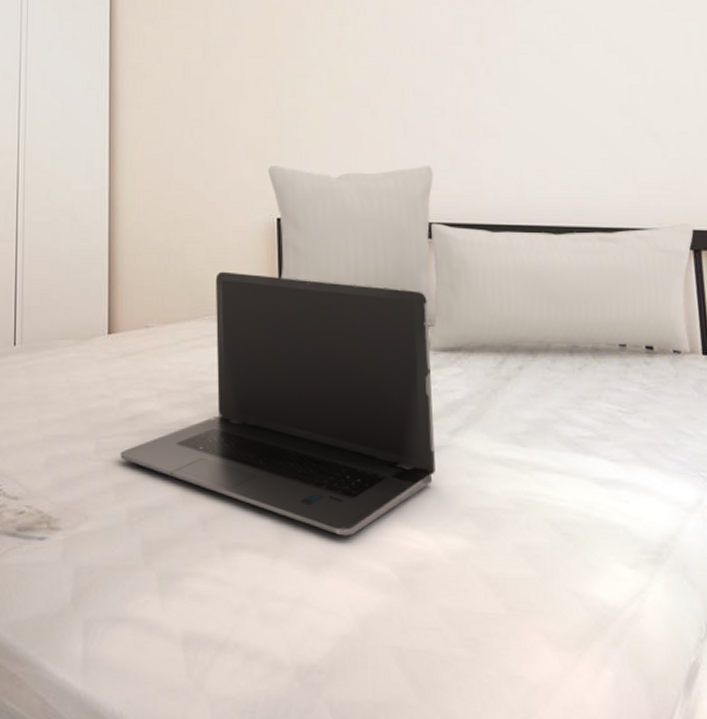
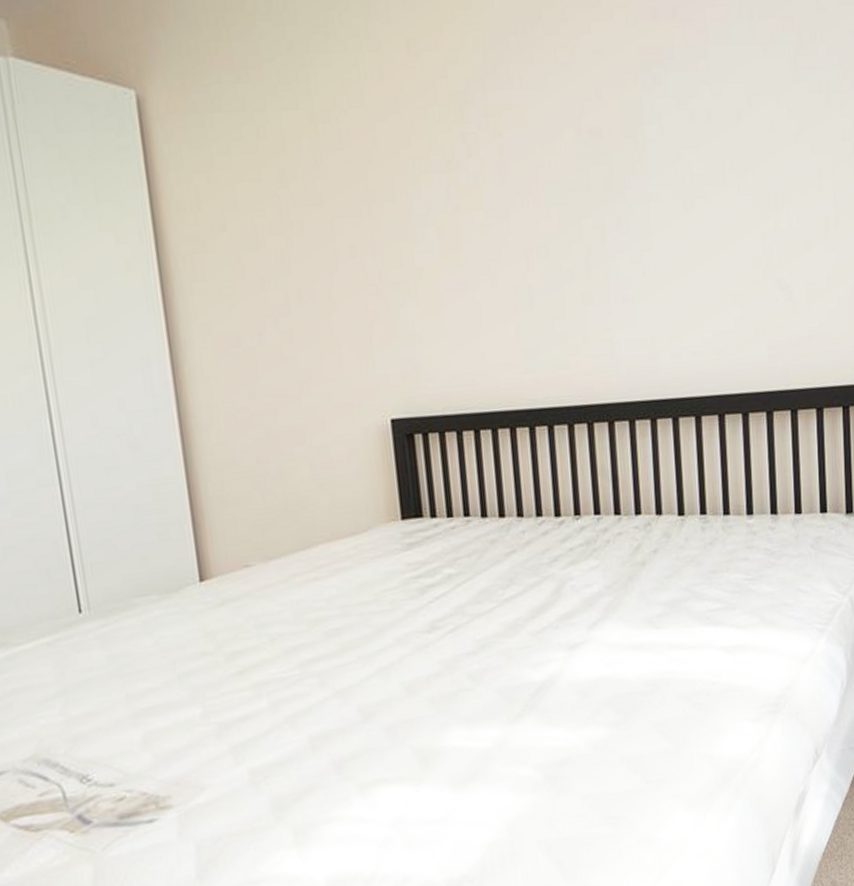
laptop computer: present [120,271,436,536] -> none [232,484,575,750]
pillow: present [268,166,437,325] -> none [376,341,572,520]
pillow: present [429,223,694,354] -> none [563,381,817,546]

